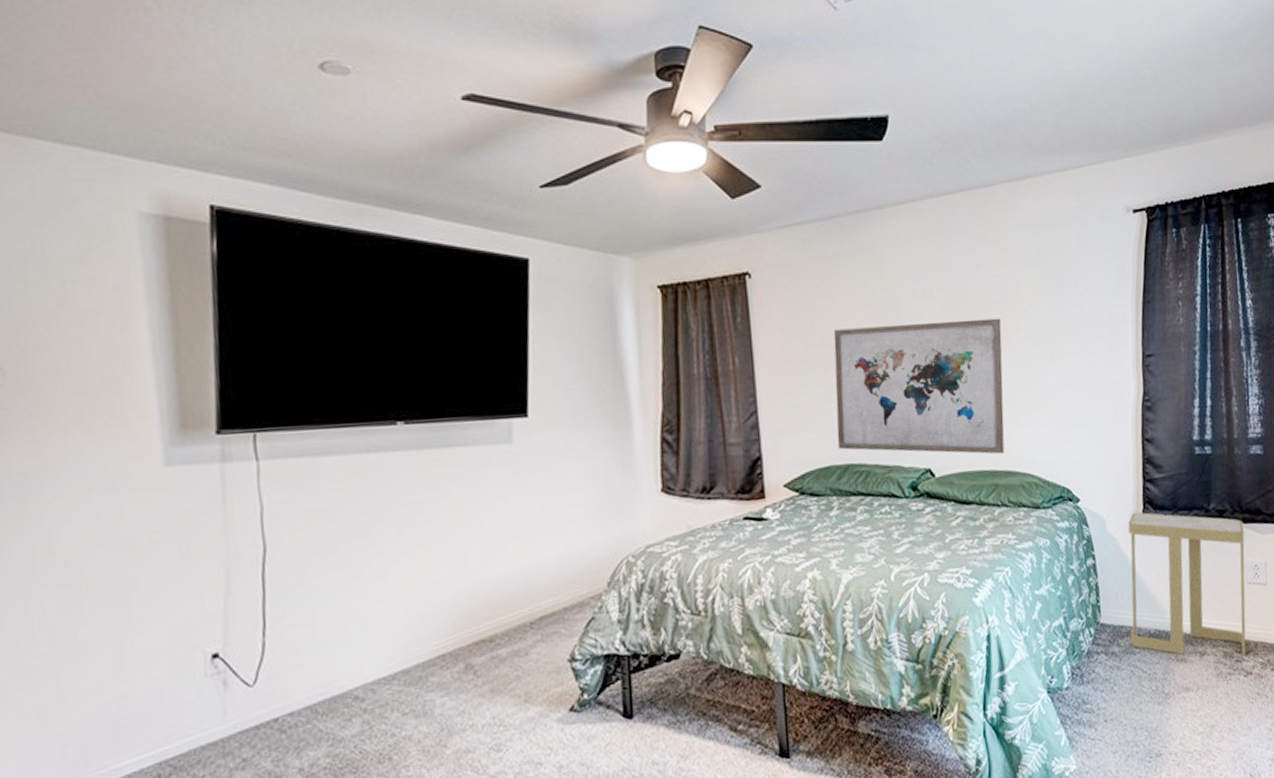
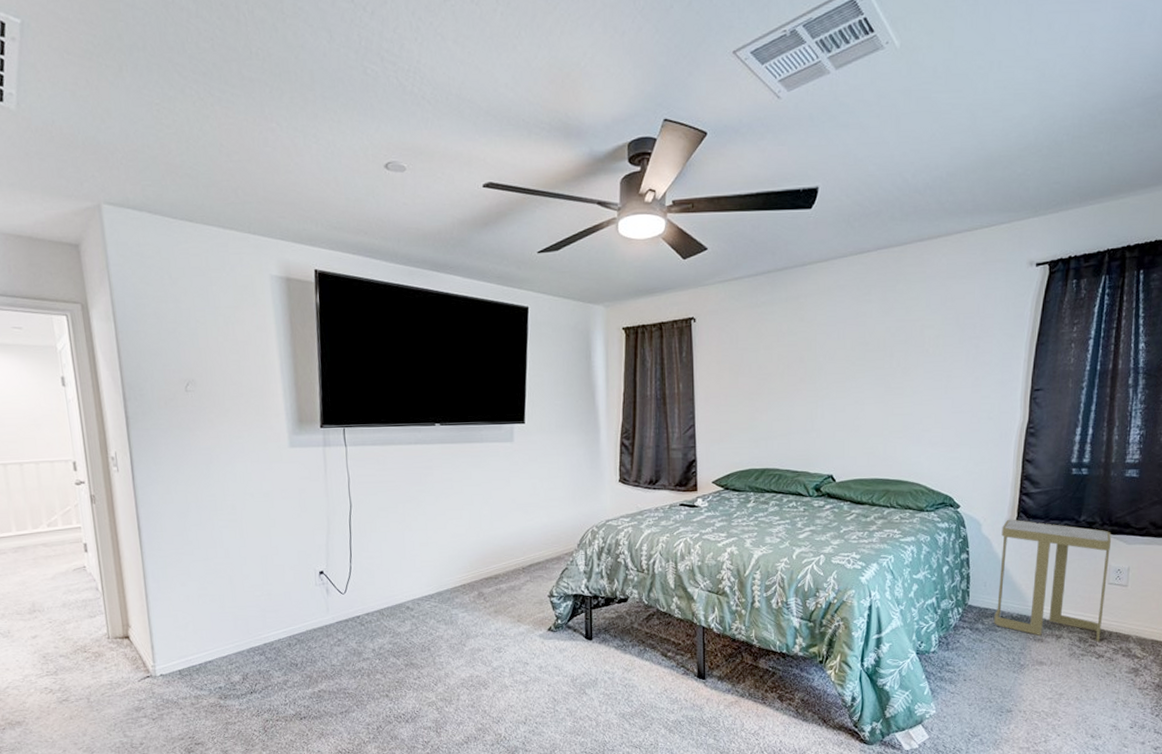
wall art: present [833,318,1005,454] -> none [757,356,903,466]

